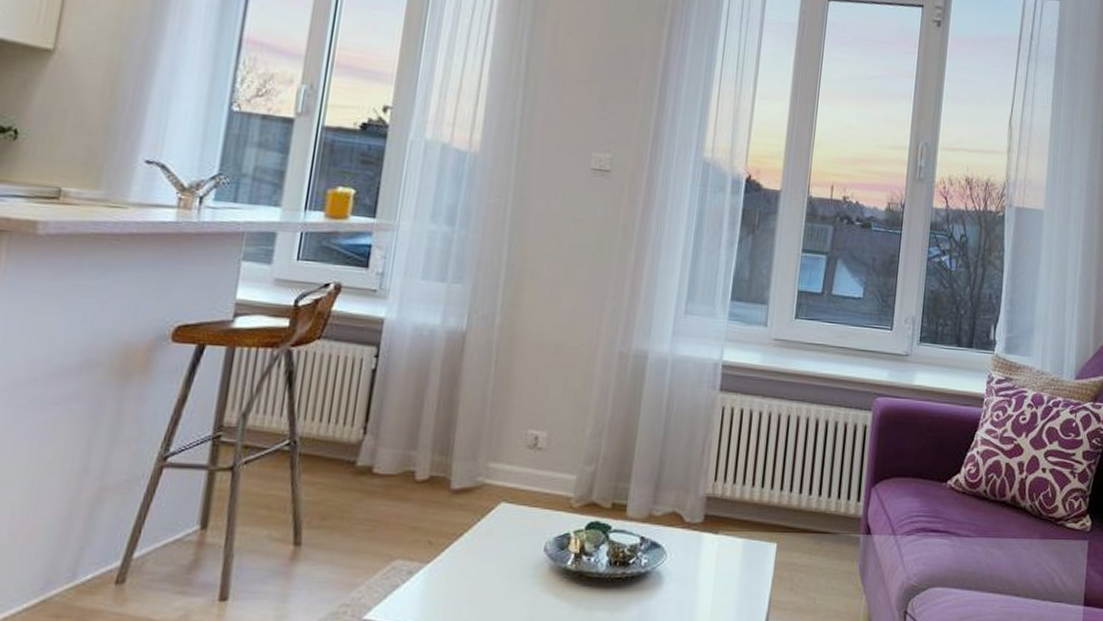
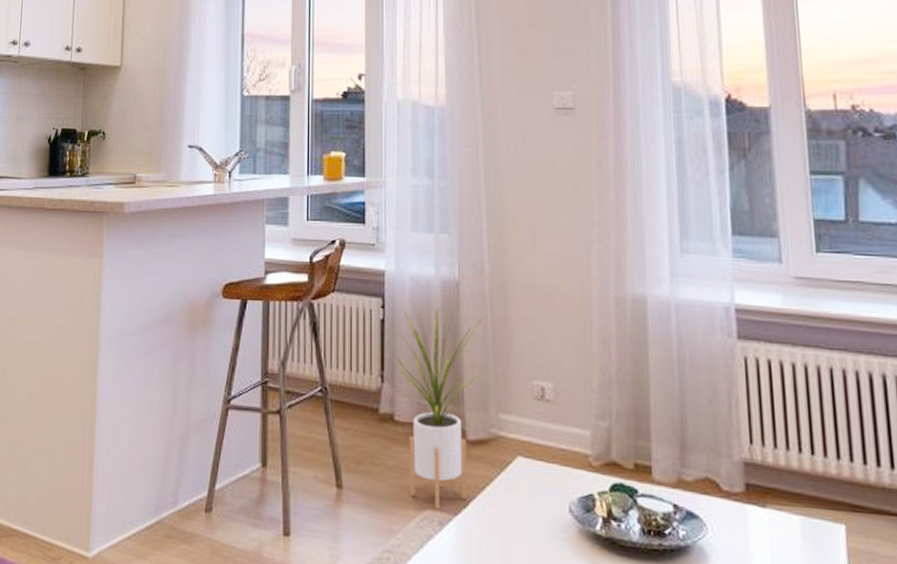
house plant: none [378,350,487,559] -> present [389,299,488,509]

